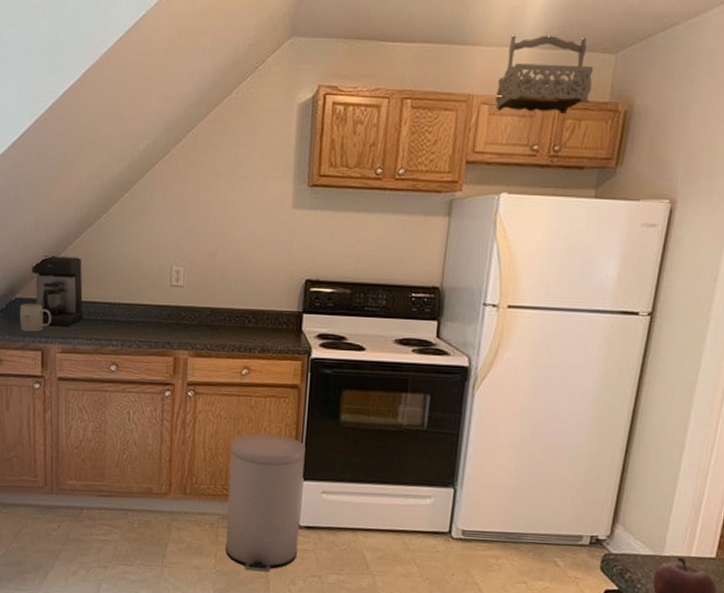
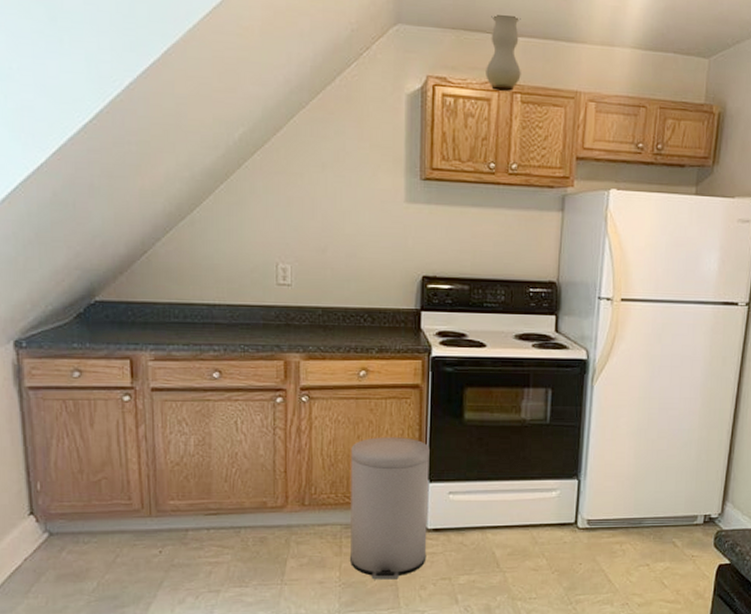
mug: present [19,304,52,332] -> none [100,307,141,339]
coffee maker: present [32,255,83,327] -> none [113,253,178,332]
vase: none [376,22,415,98] -> present [486,15,521,92]
decorative basket: present [495,35,594,115] -> none [601,35,690,115]

